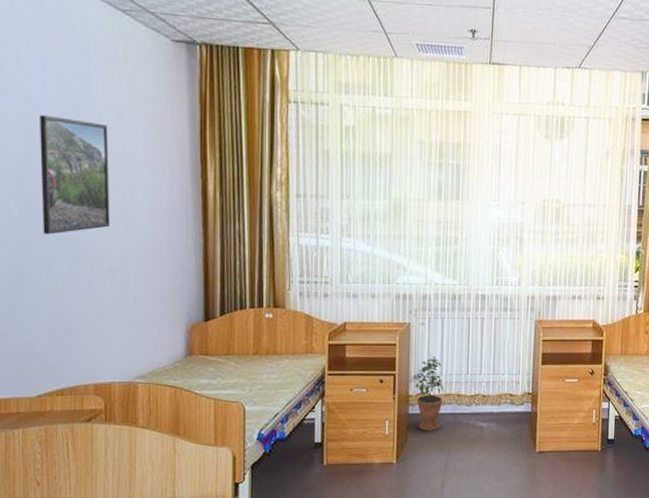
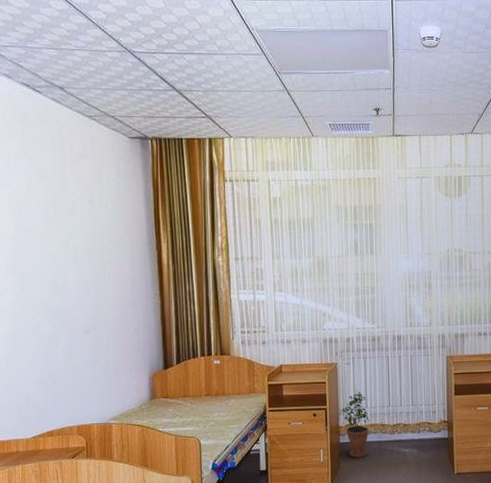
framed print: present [40,115,111,235] -> none [27,206,86,303]

